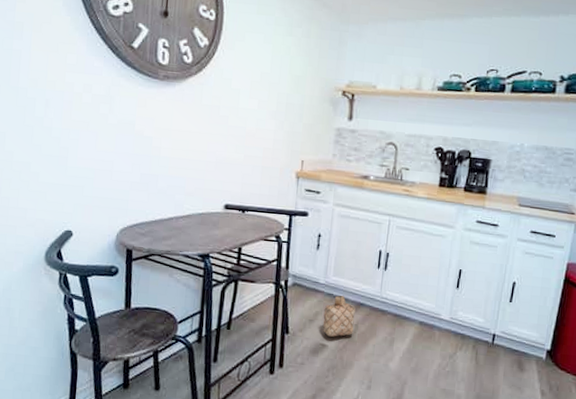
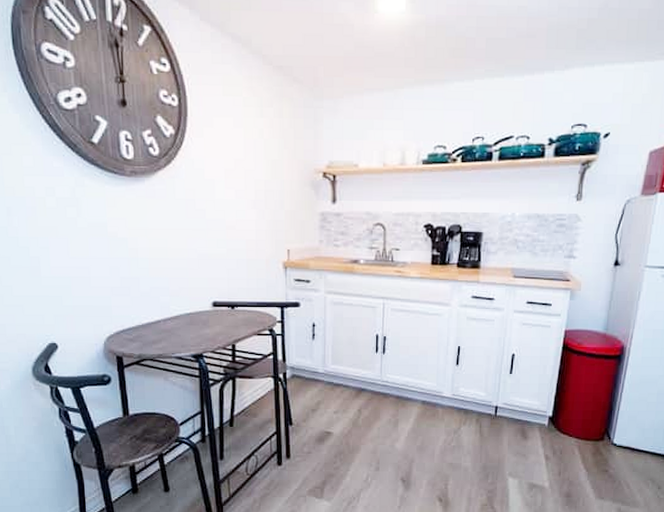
basket: present [322,295,355,337] -> none [325,382,357,424]

